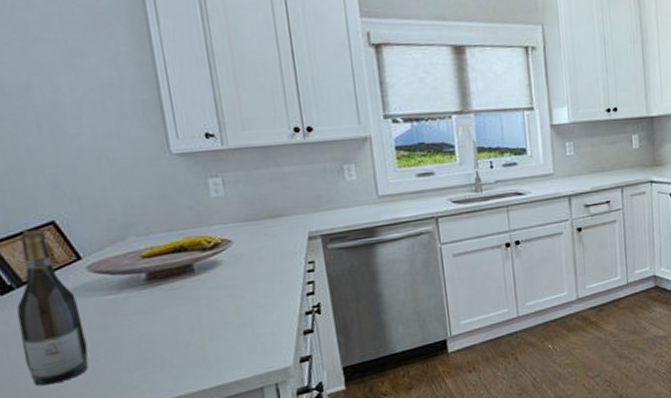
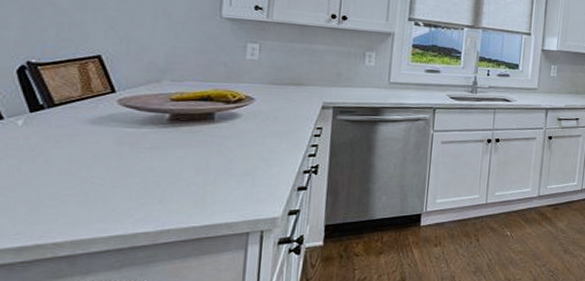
wine bottle: present [16,230,89,386] -> none [33,60,100,201]

